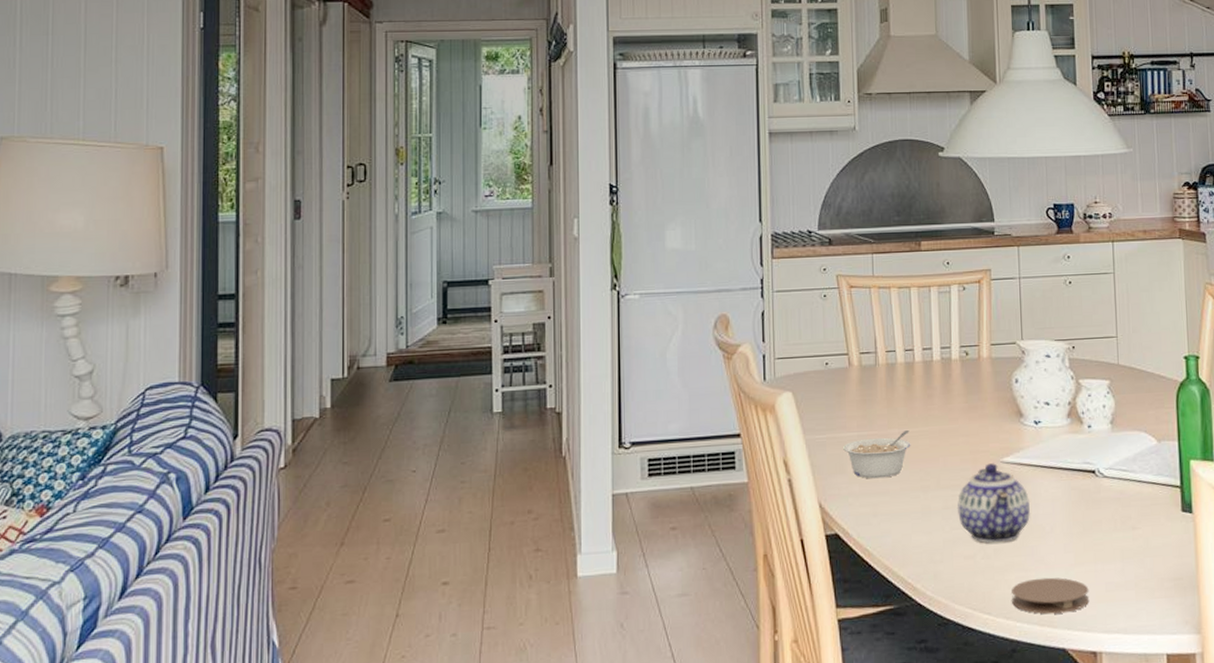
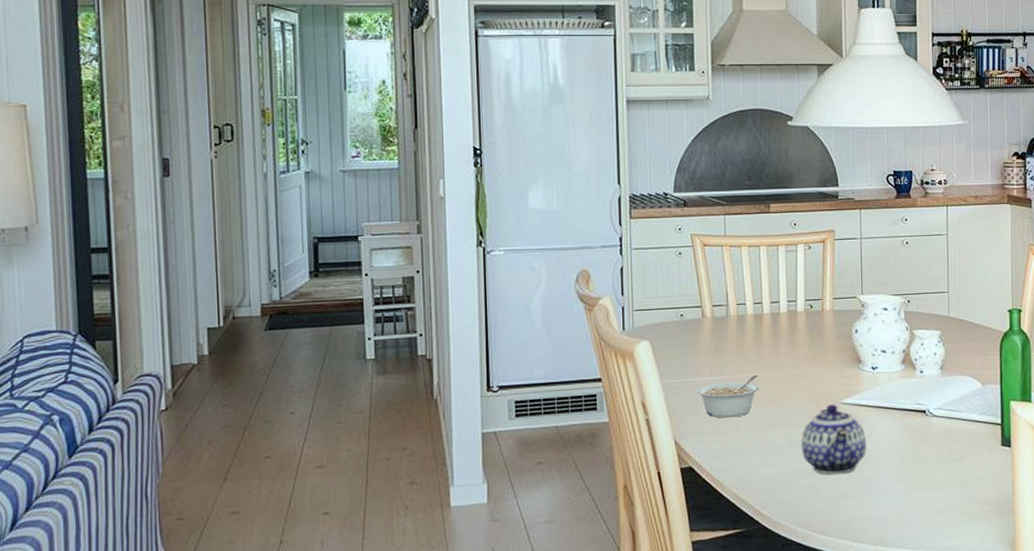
coaster: present [1012,577,1090,614] -> none [849,503,918,535]

